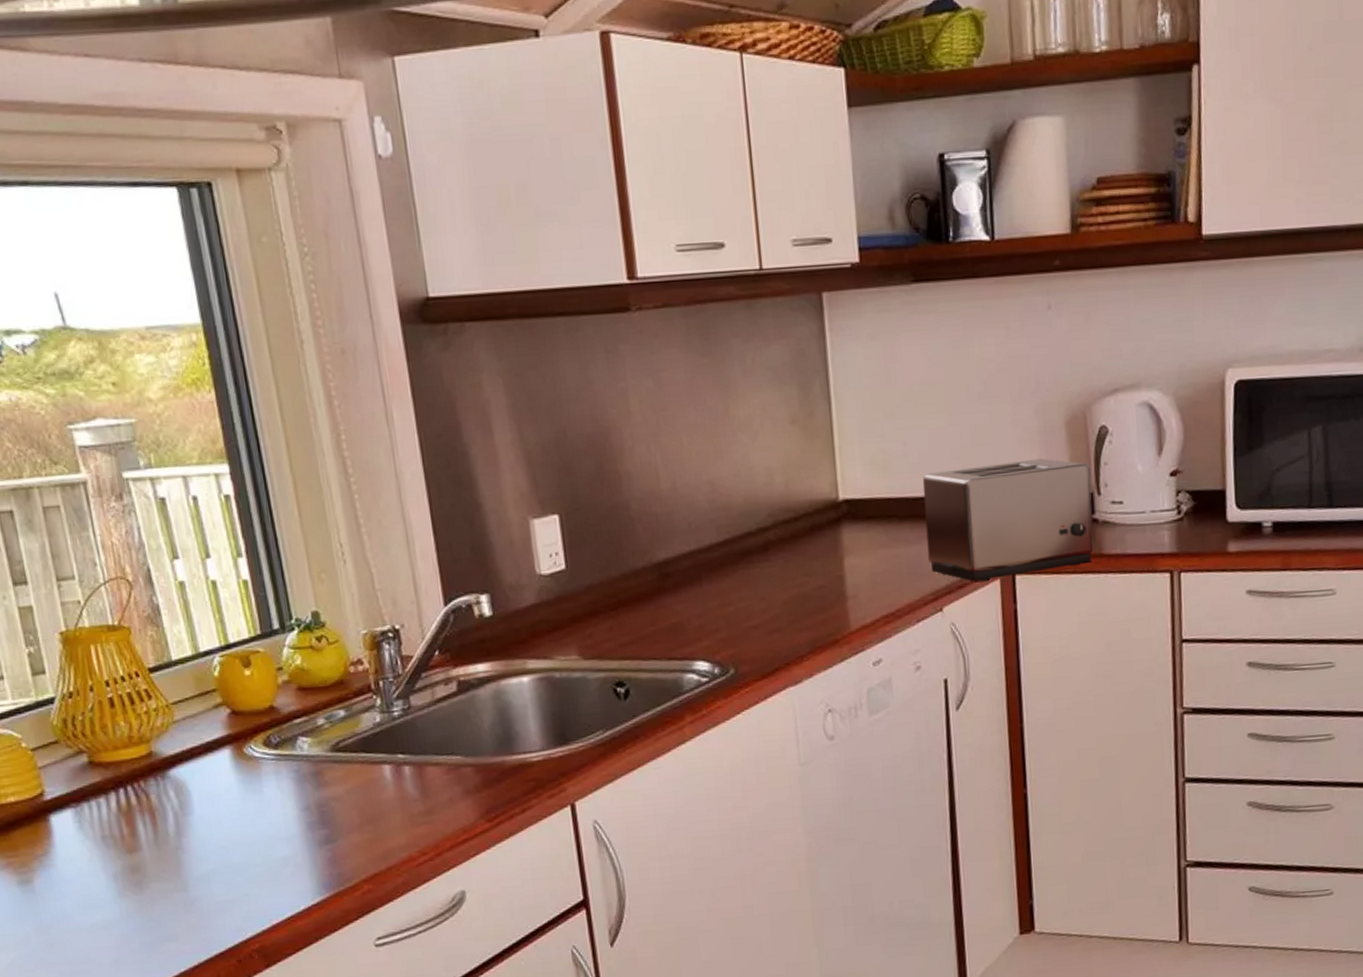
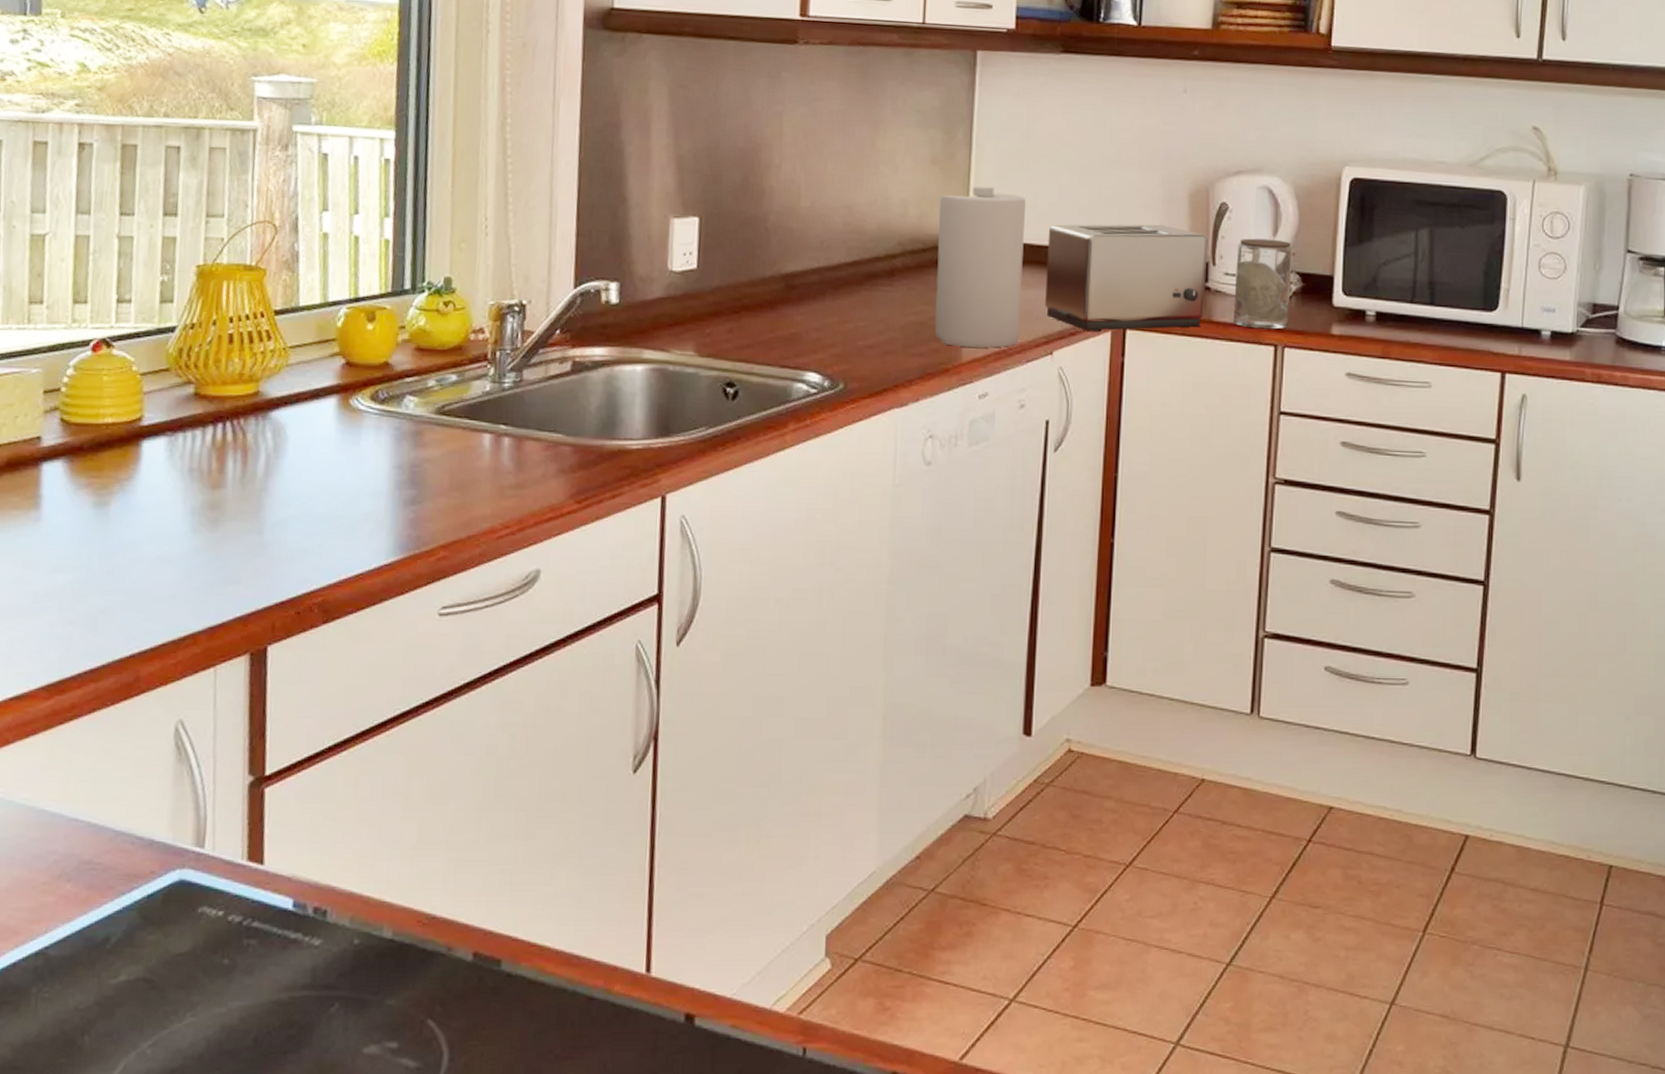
paper towel holder: none [804,440,906,616] -> present [934,186,1026,348]
jar: none [1122,458,1183,557] -> present [1233,238,1293,329]

